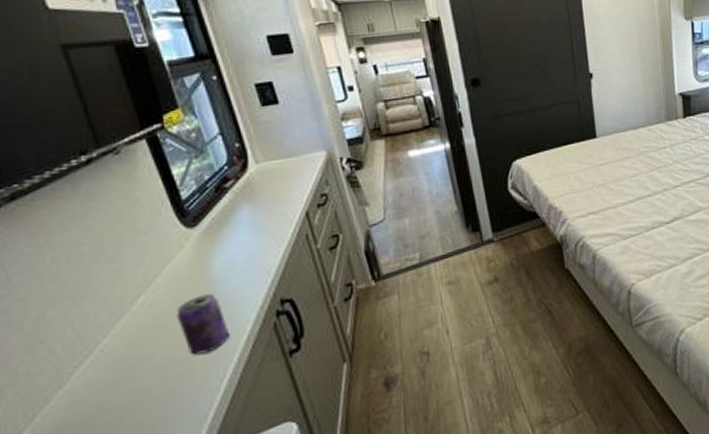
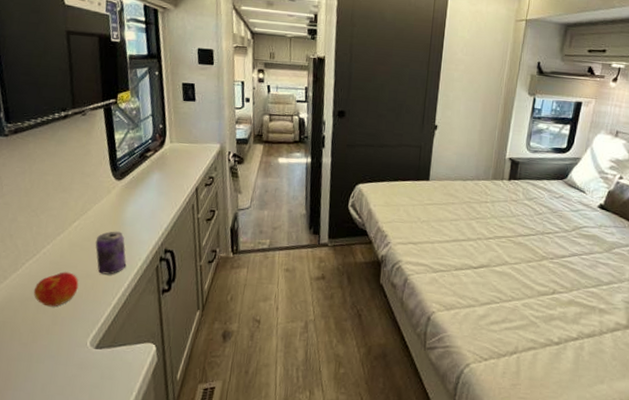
apple: none [96,365,165,420] -> present [33,272,79,307]

